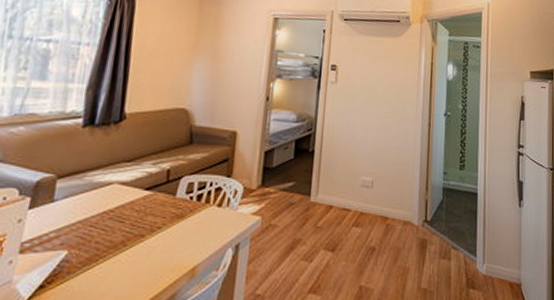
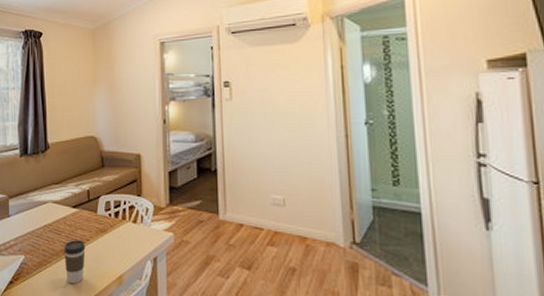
coffee cup: none [123,228,155,282] -> present [64,240,86,284]

